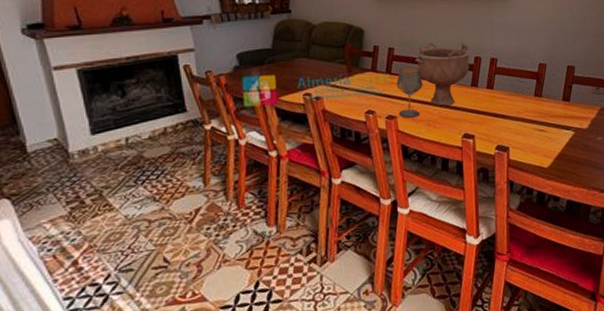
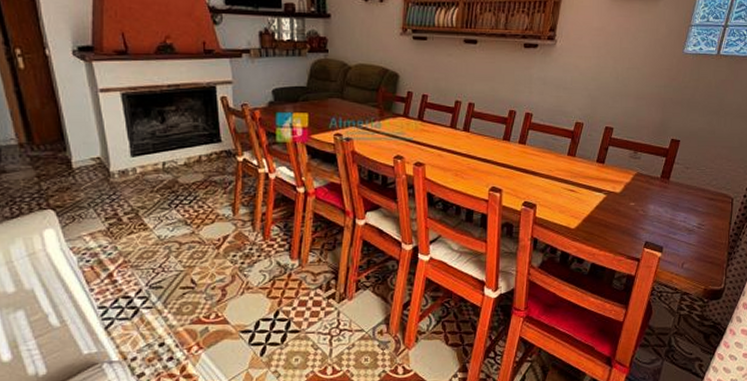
wine glass: present [396,67,423,118] -> none [427,116,454,166]
decorative bowl: present [415,40,470,106] -> none [448,90,505,157]

